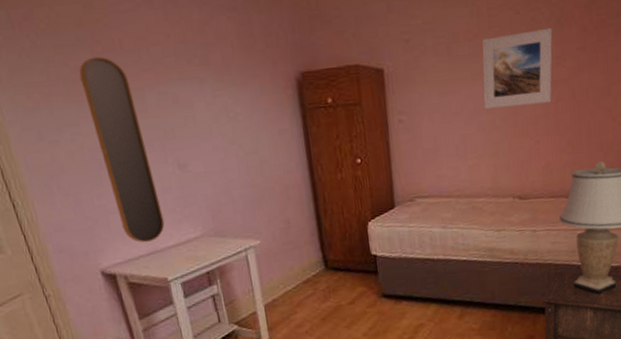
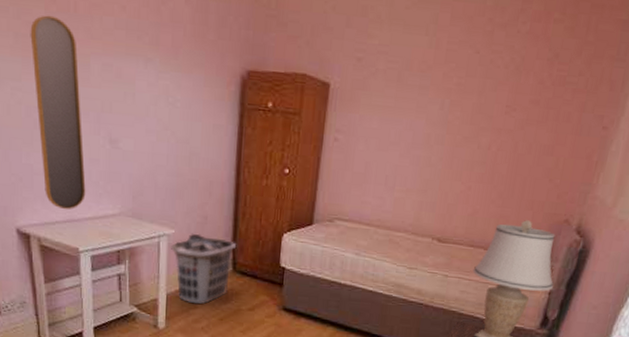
clothes hamper: none [259,239,325,310] -> present [171,233,237,305]
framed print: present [482,27,553,109] -> none [423,72,509,151]

